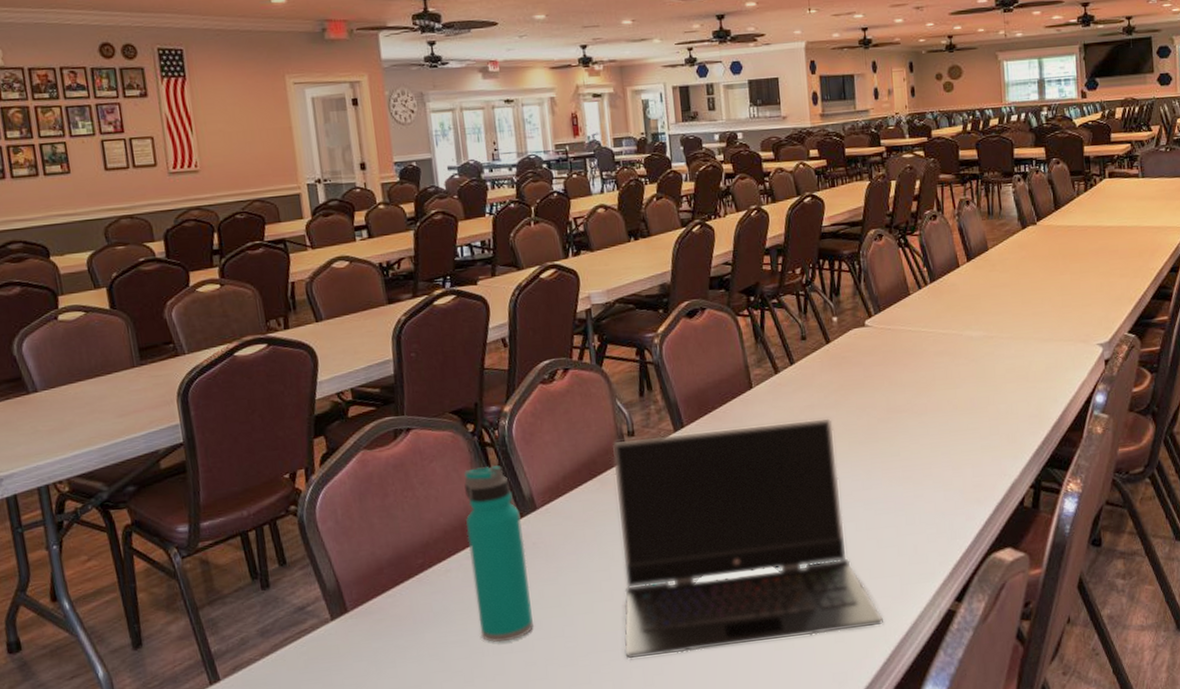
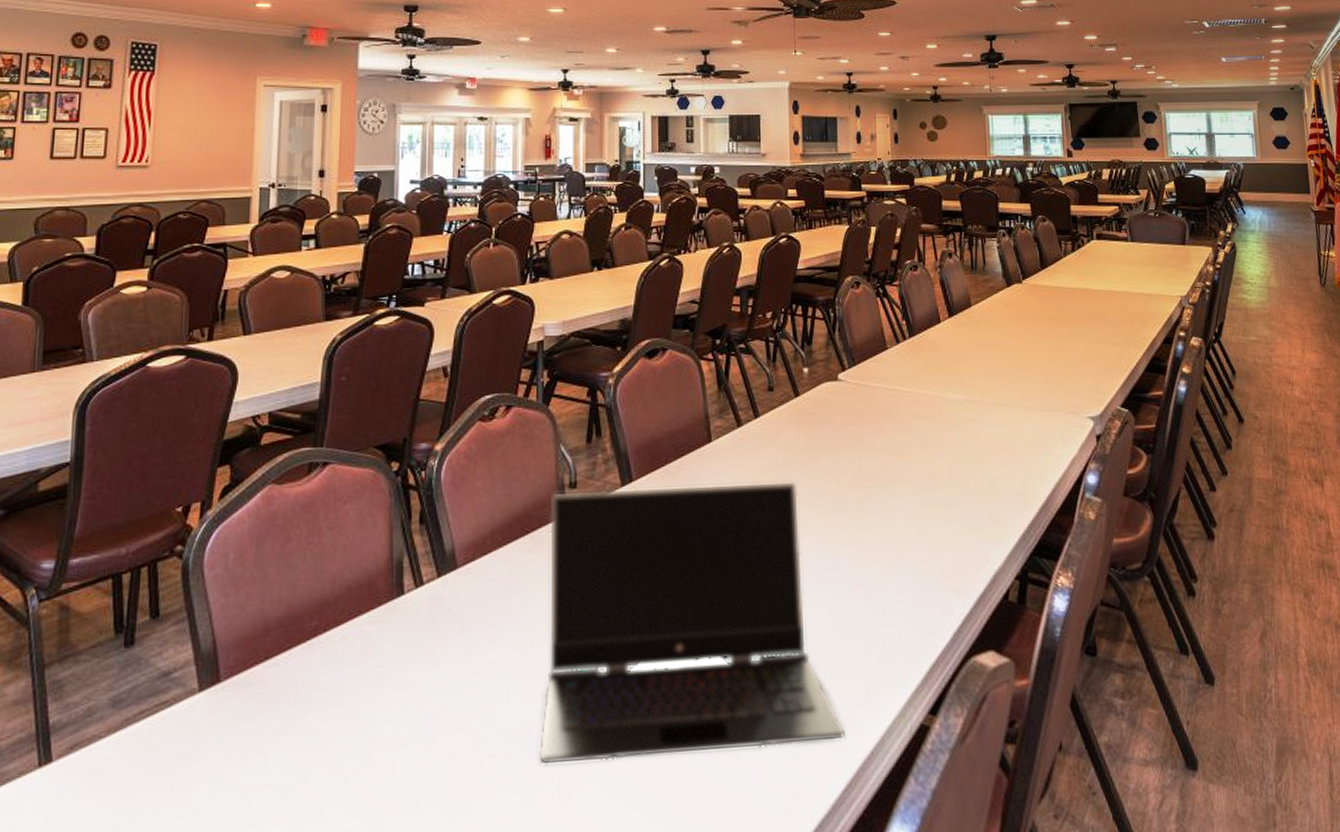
water bottle: present [464,464,533,643] -> none [372,511,438,733]

